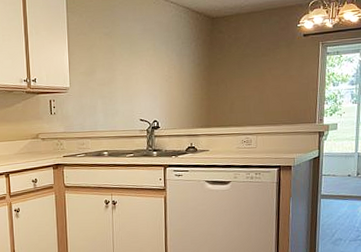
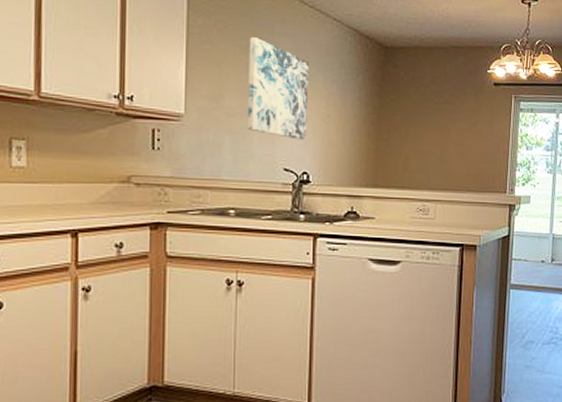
wall art: none [110,25,156,97] -> present [247,37,309,140]

